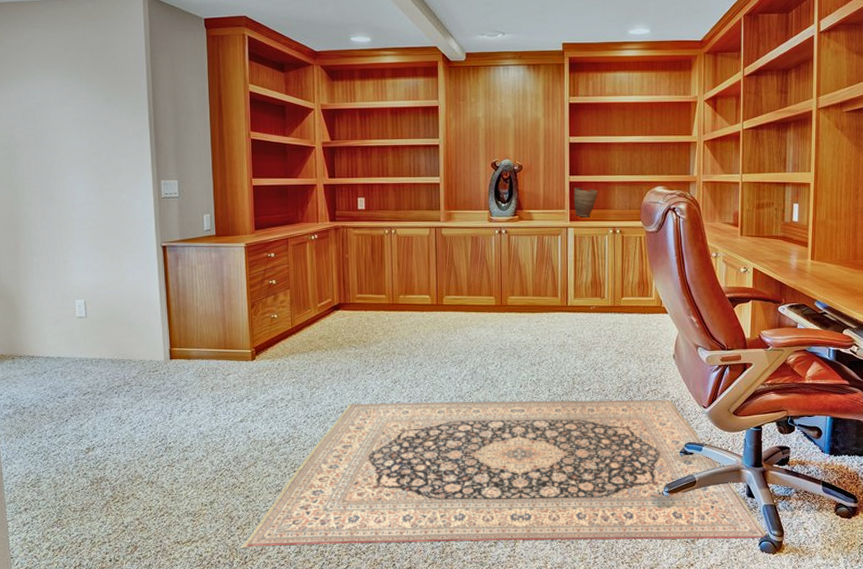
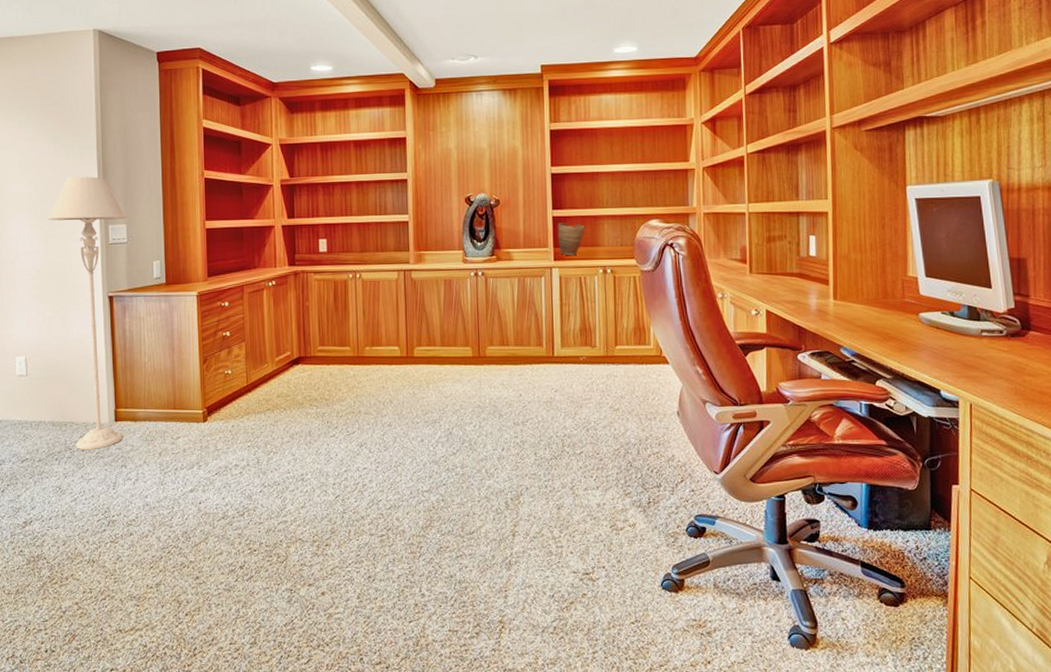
floor lamp: none [102,134,178,385] -> present [48,176,126,451]
area rug: present [240,399,768,548] -> none [188,464,798,638]

